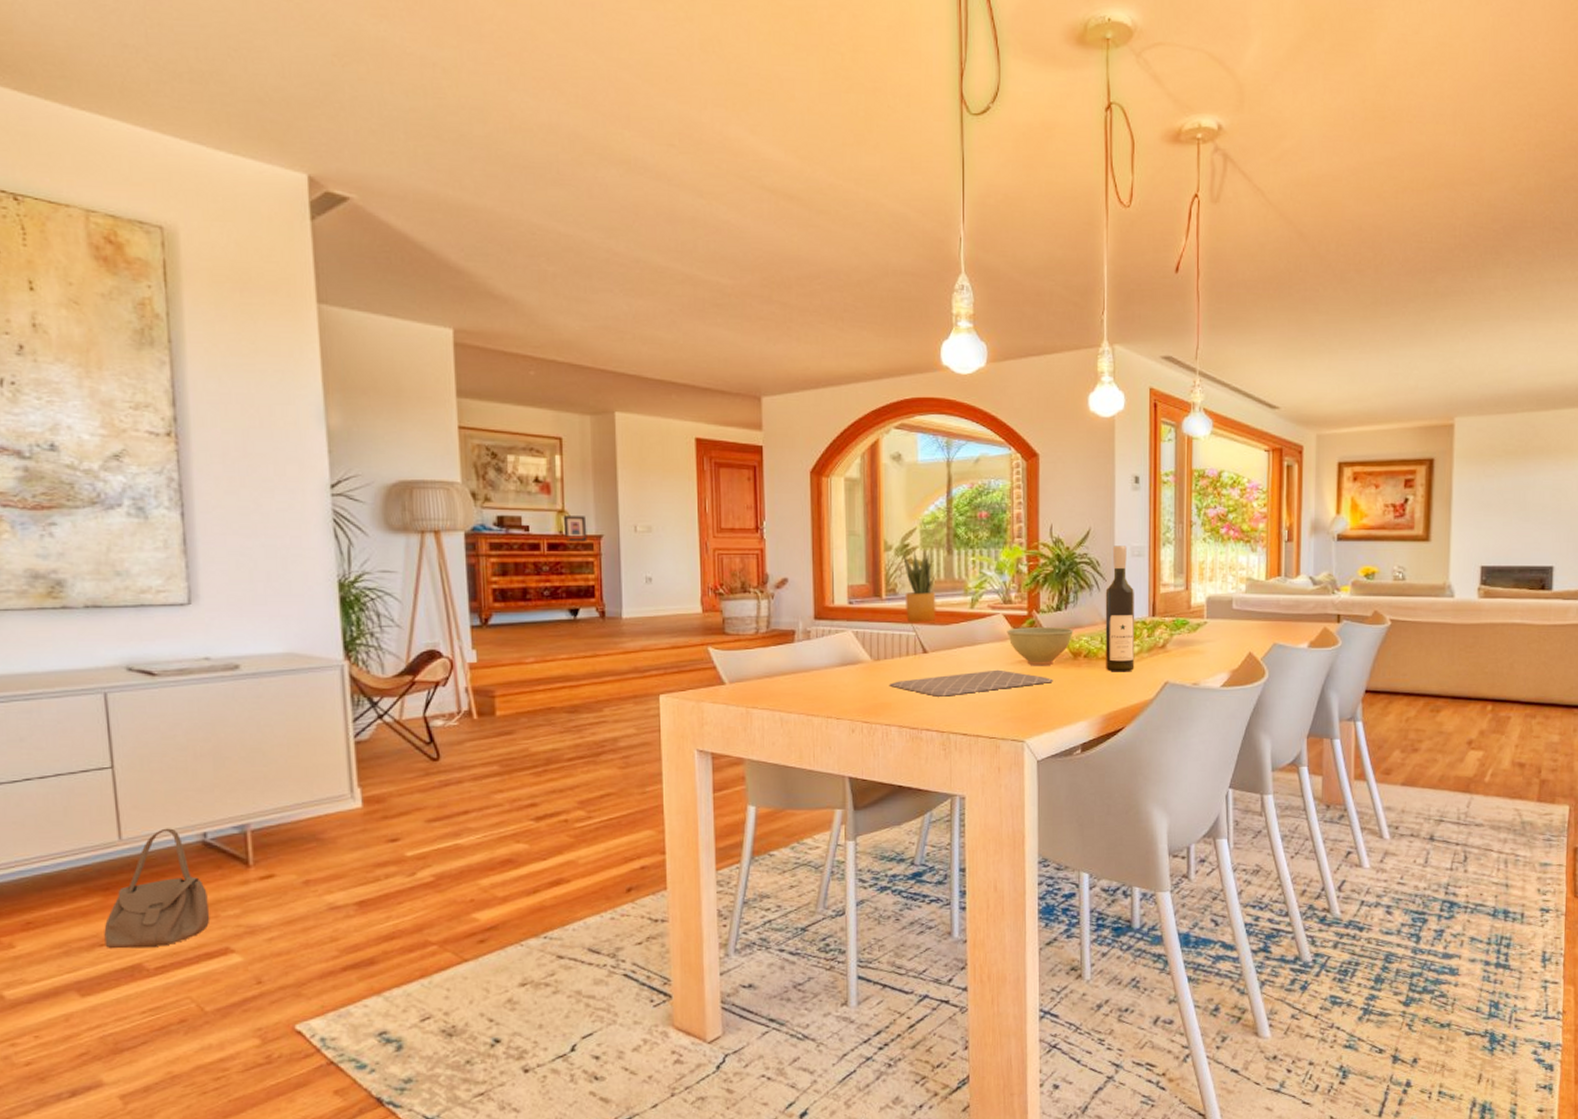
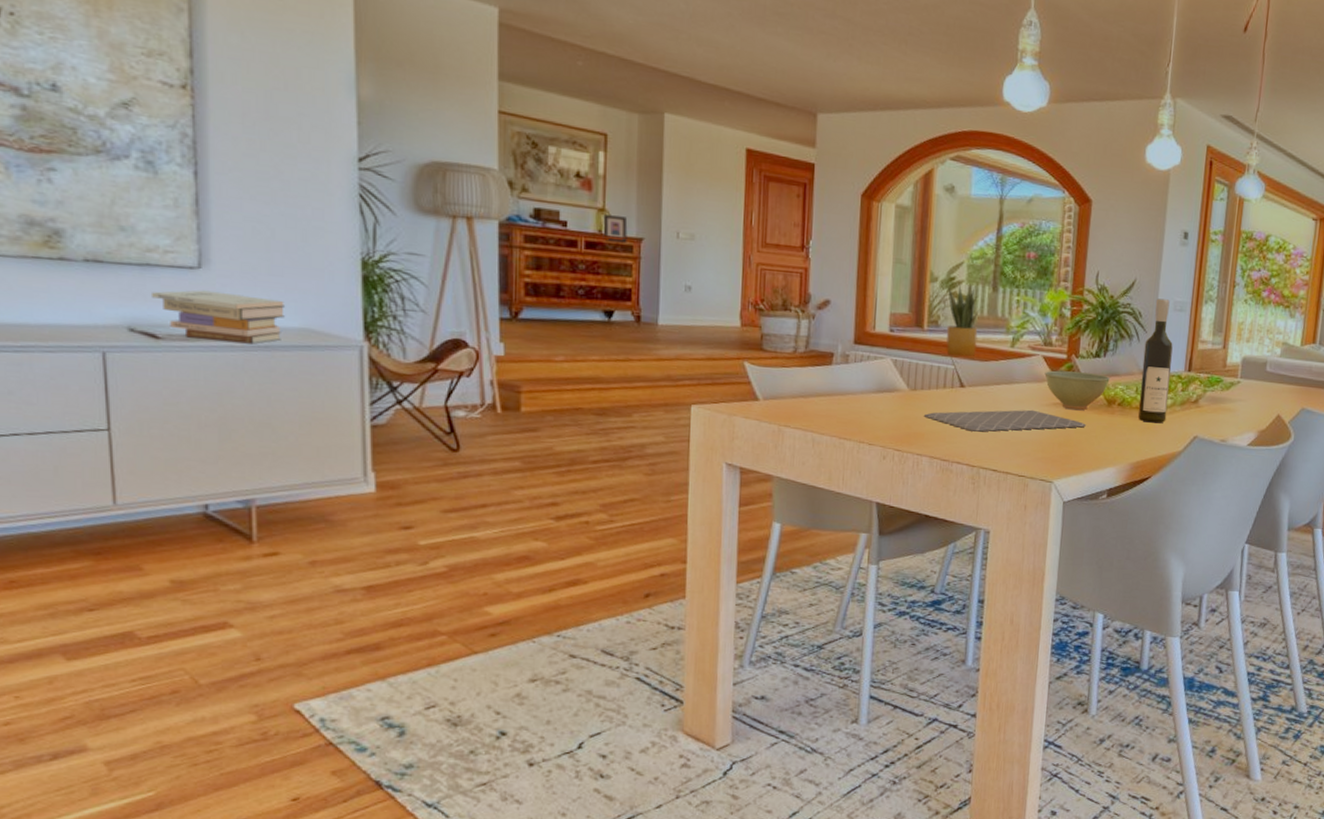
handbag: present [104,828,210,949] -> none [94,496,209,616]
books: none [147,625,269,673] -> present [152,290,284,345]

